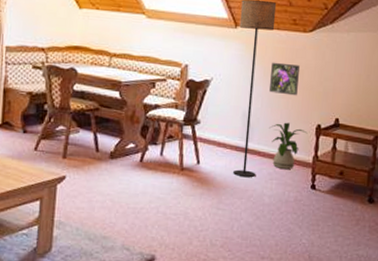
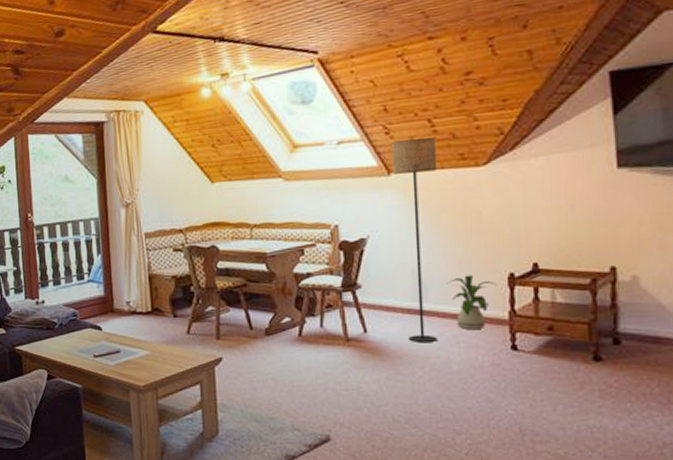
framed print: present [269,62,300,96] -> none [440,206,477,243]

